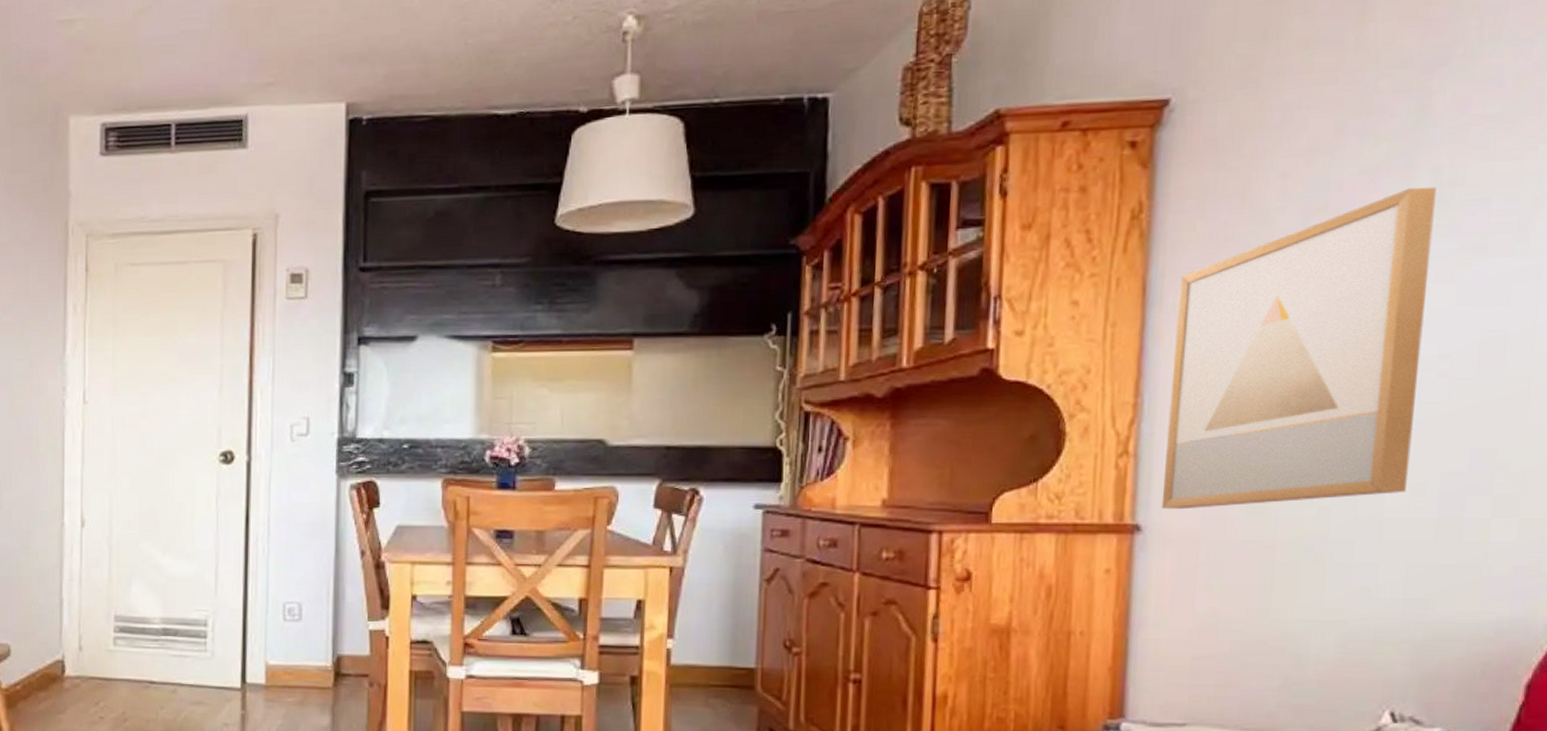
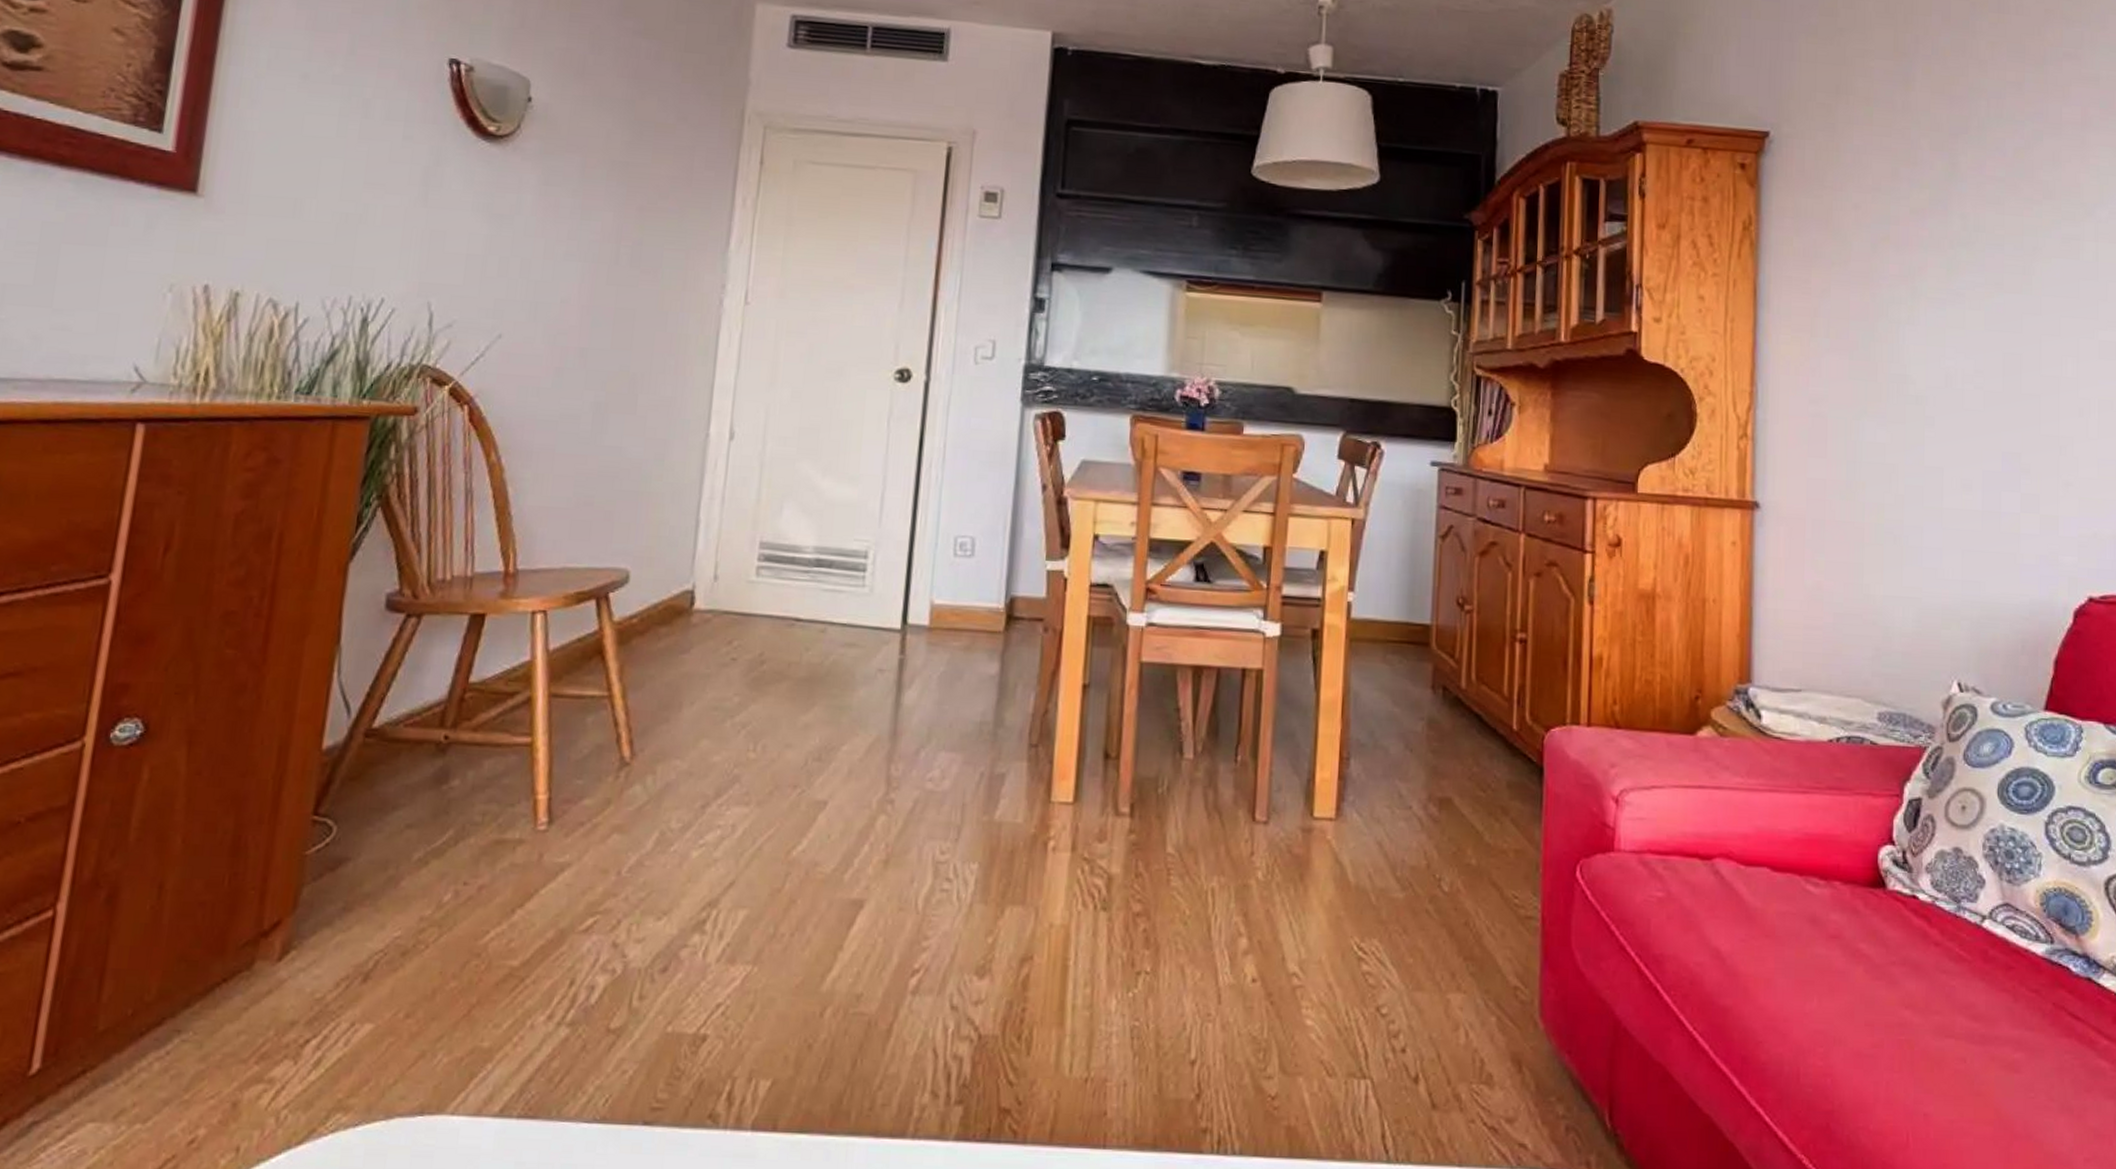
wall art: present [1161,186,1436,510] -> none [1774,228,1965,490]

